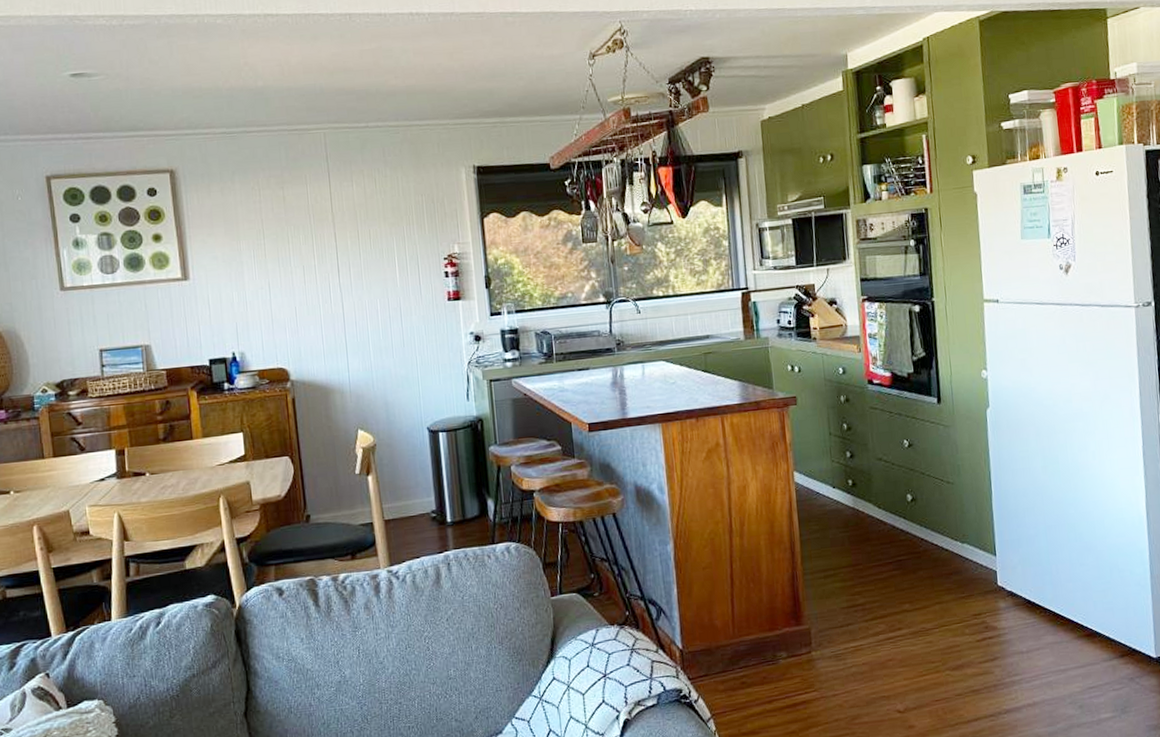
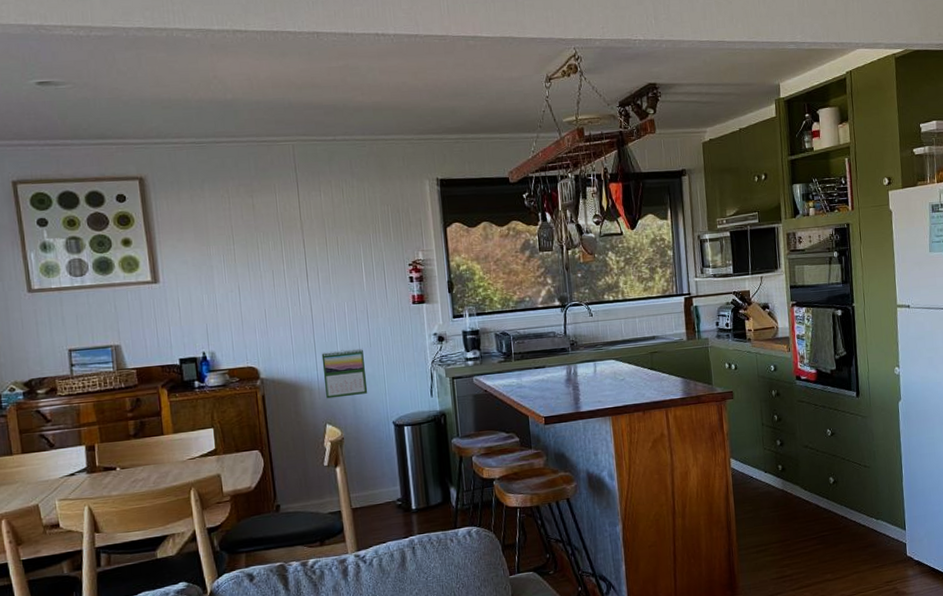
calendar: none [353,348,401,402] -> present [321,348,368,399]

